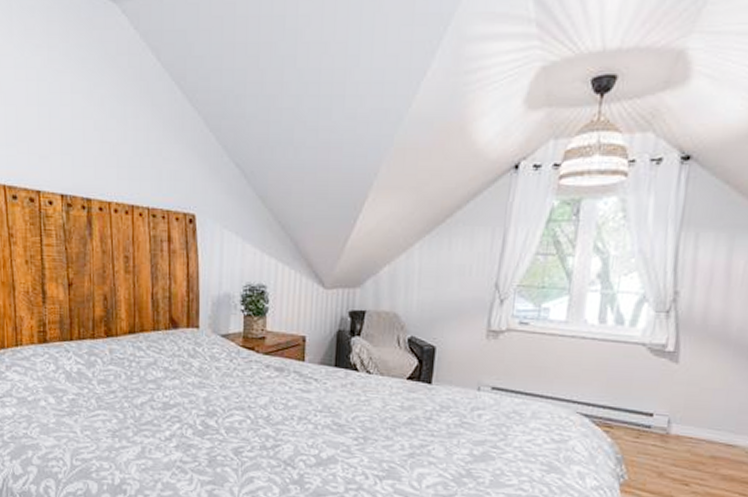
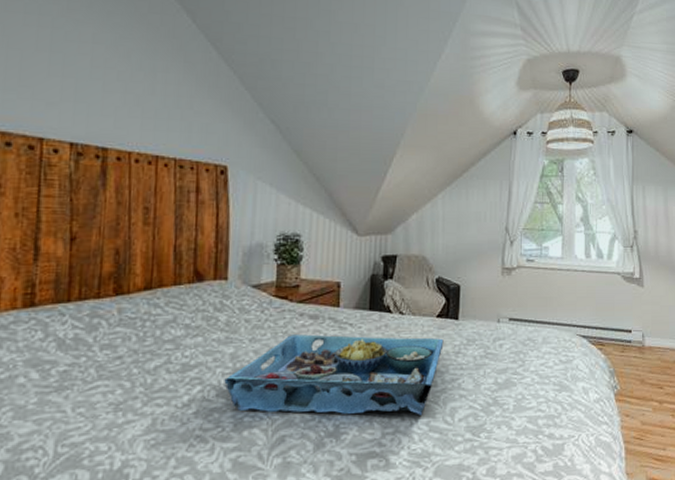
serving tray: none [199,385,414,477] -> present [224,334,444,415]

